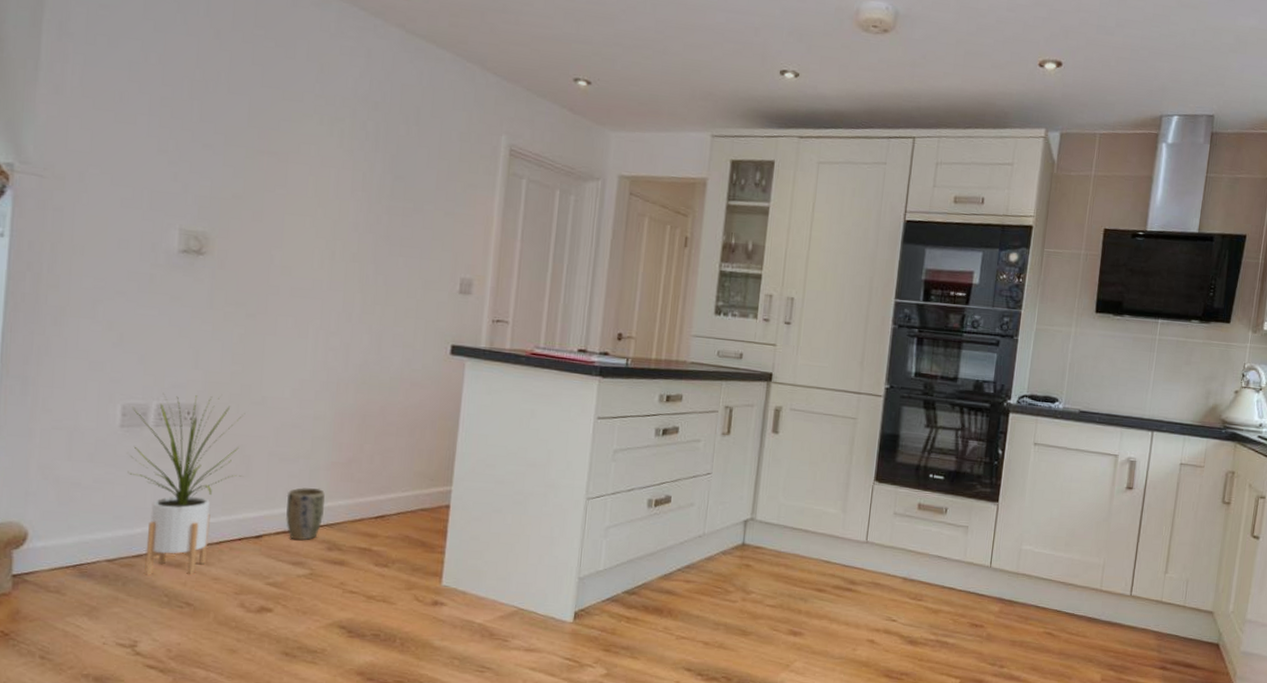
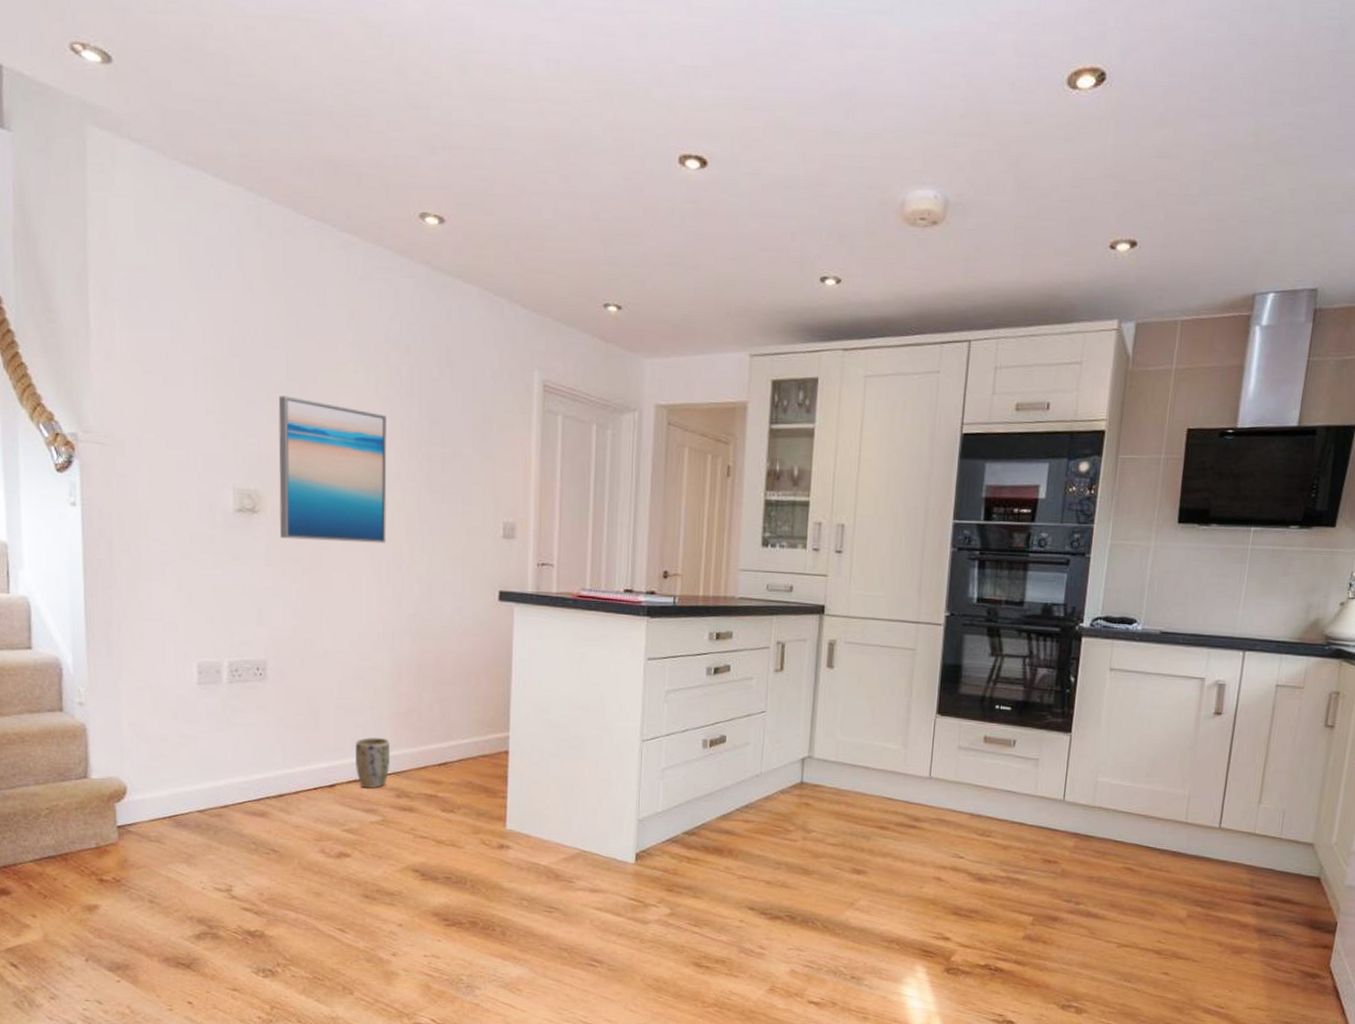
house plant: present [128,392,245,576] -> none [207,650,311,824]
wall art: none [226,141,349,293] -> present [278,395,387,544]

